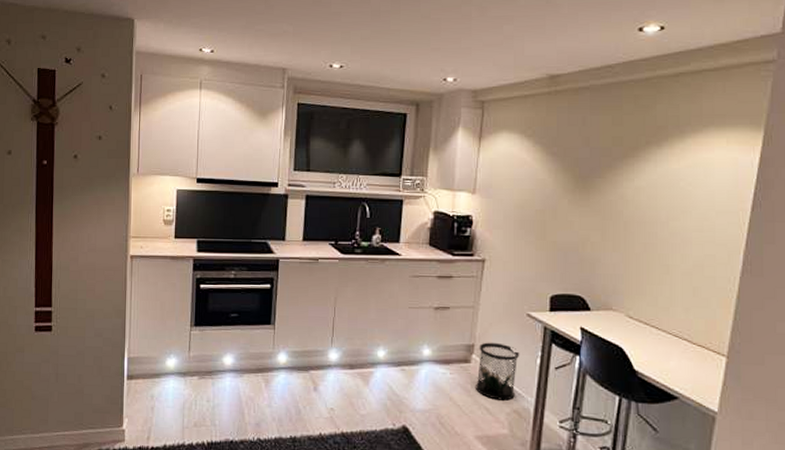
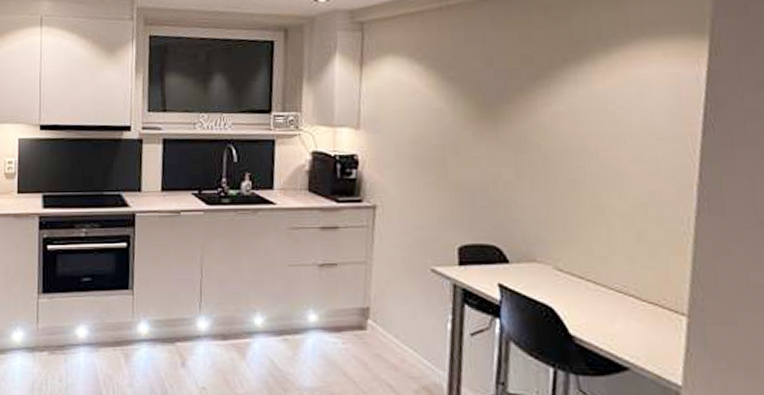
pencil holder: present [475,342,520,401] -> none [373,304,426,375]

